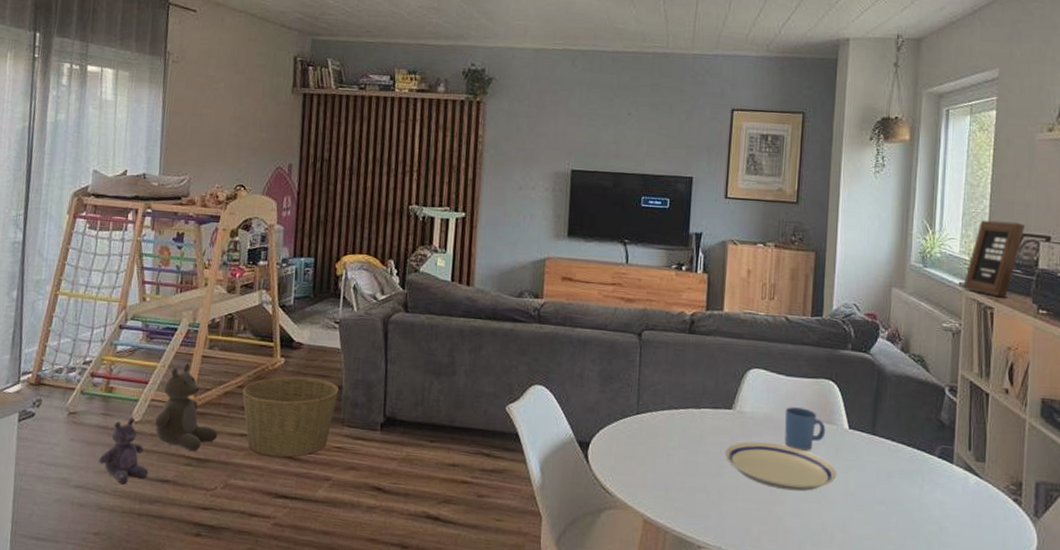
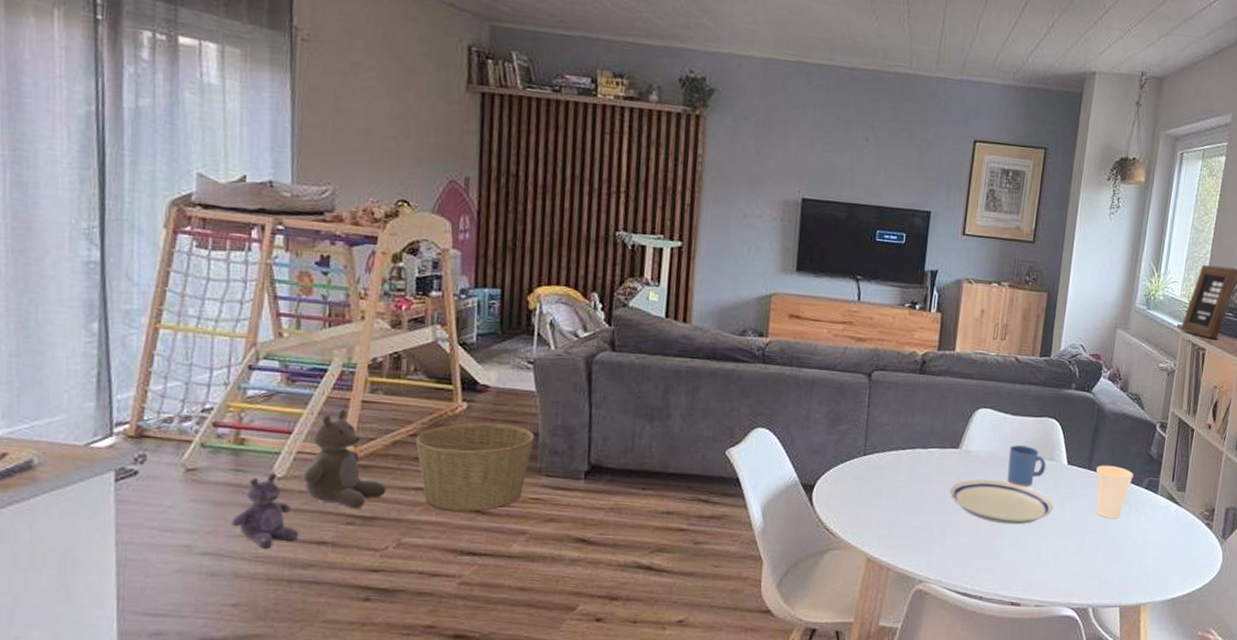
cup: none [881,430,923,489] -> present [1096,465,1134,519]

